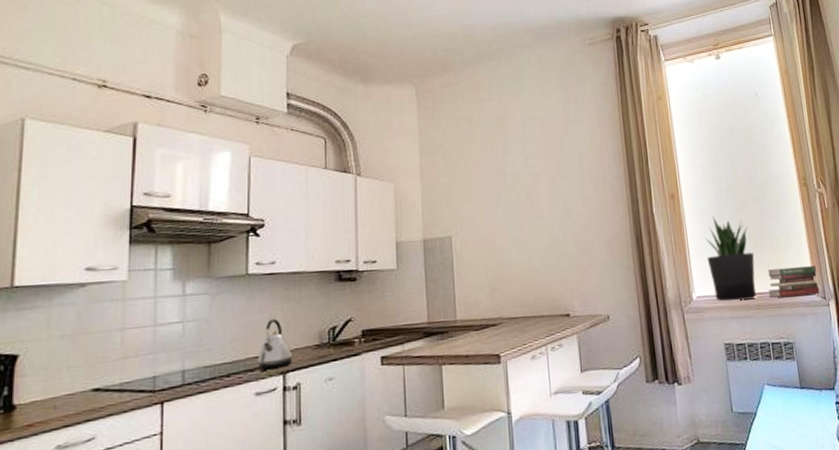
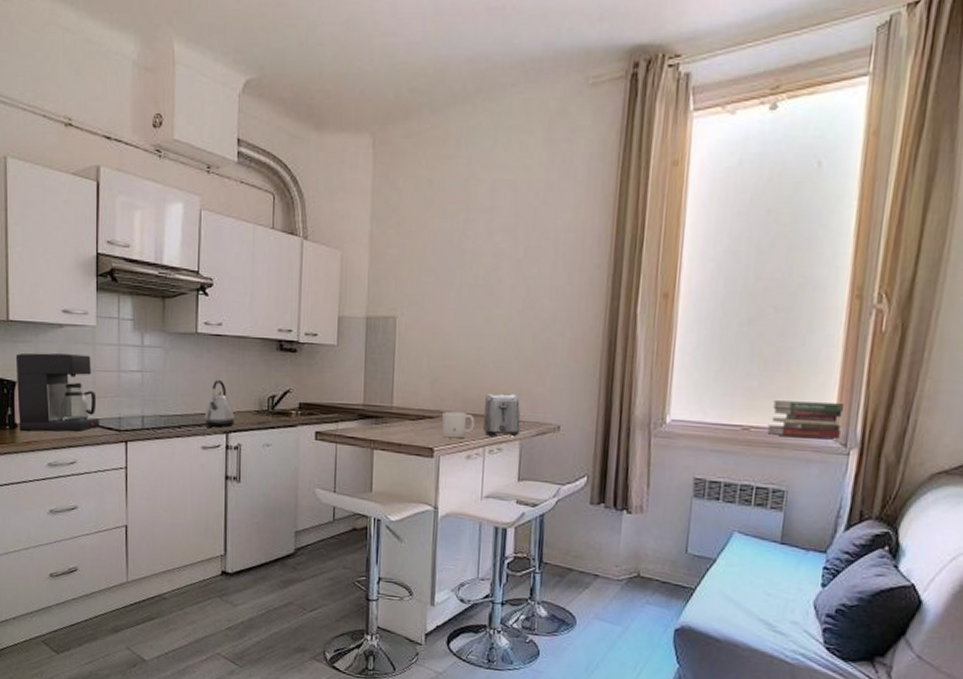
coffee maker: none [17,313,128,414] -> present [15,353,99,433]
mug: none [503,315,535,343] -> present [441,411,475,439]
toaster: none [540,293,576,334] -> present [482,393,521,436]
planter: present [706,216,756,302] -> none [694,325,761,433]

